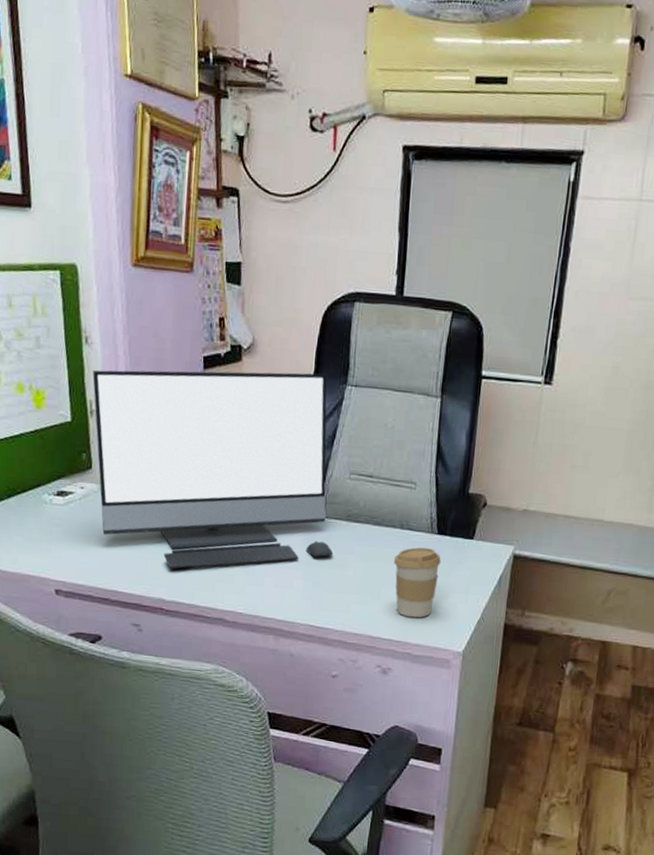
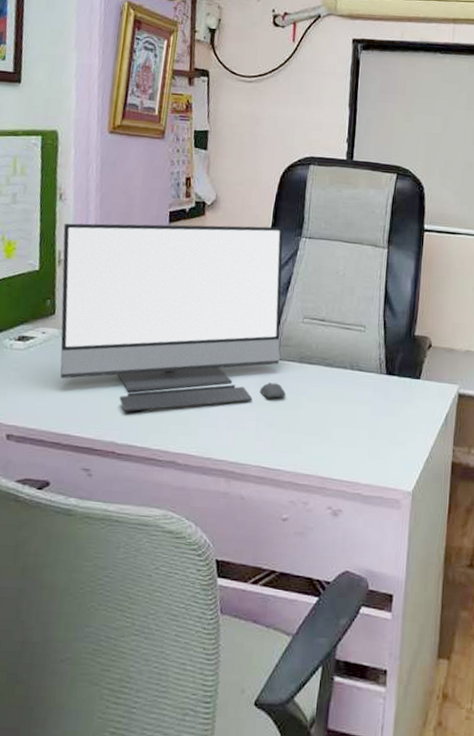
coffee cup: present [394,547,441,618] -> none [345,387,390,458]

